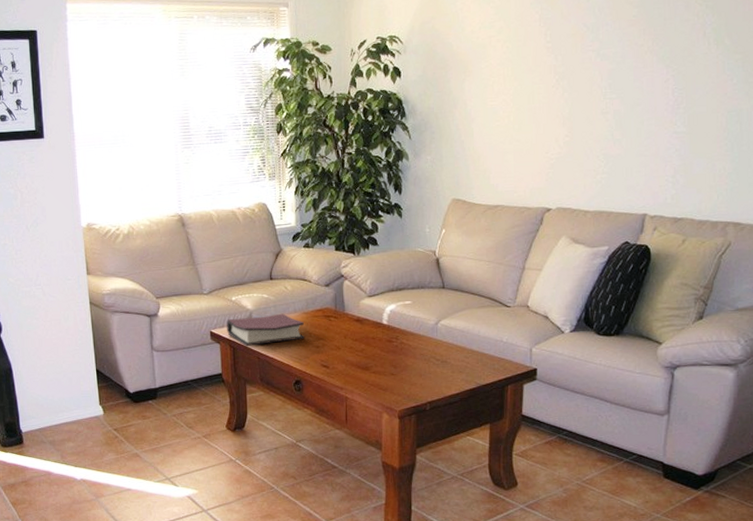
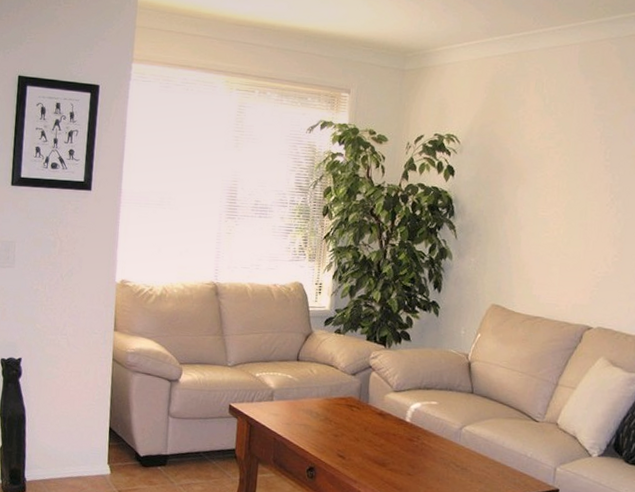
hardback book: present [227,313,304,347] -> none [246,394,325,426]

